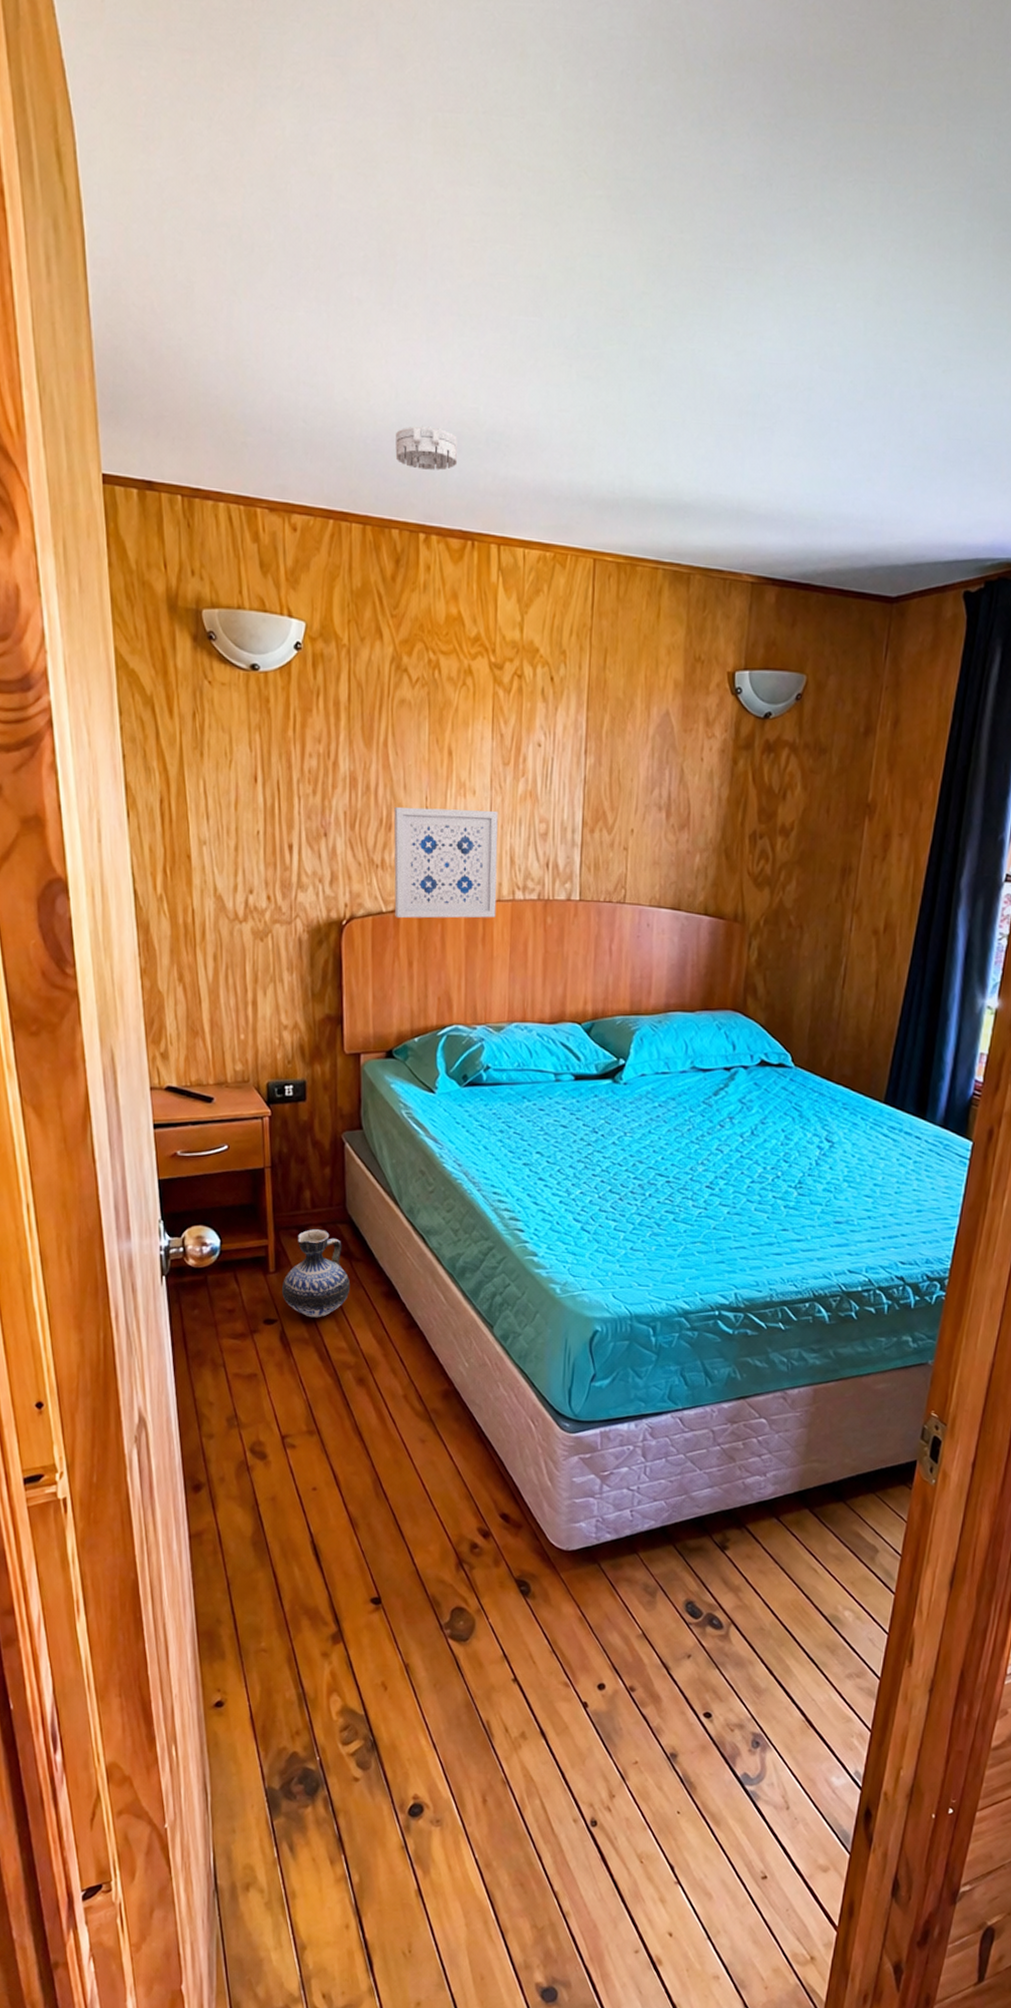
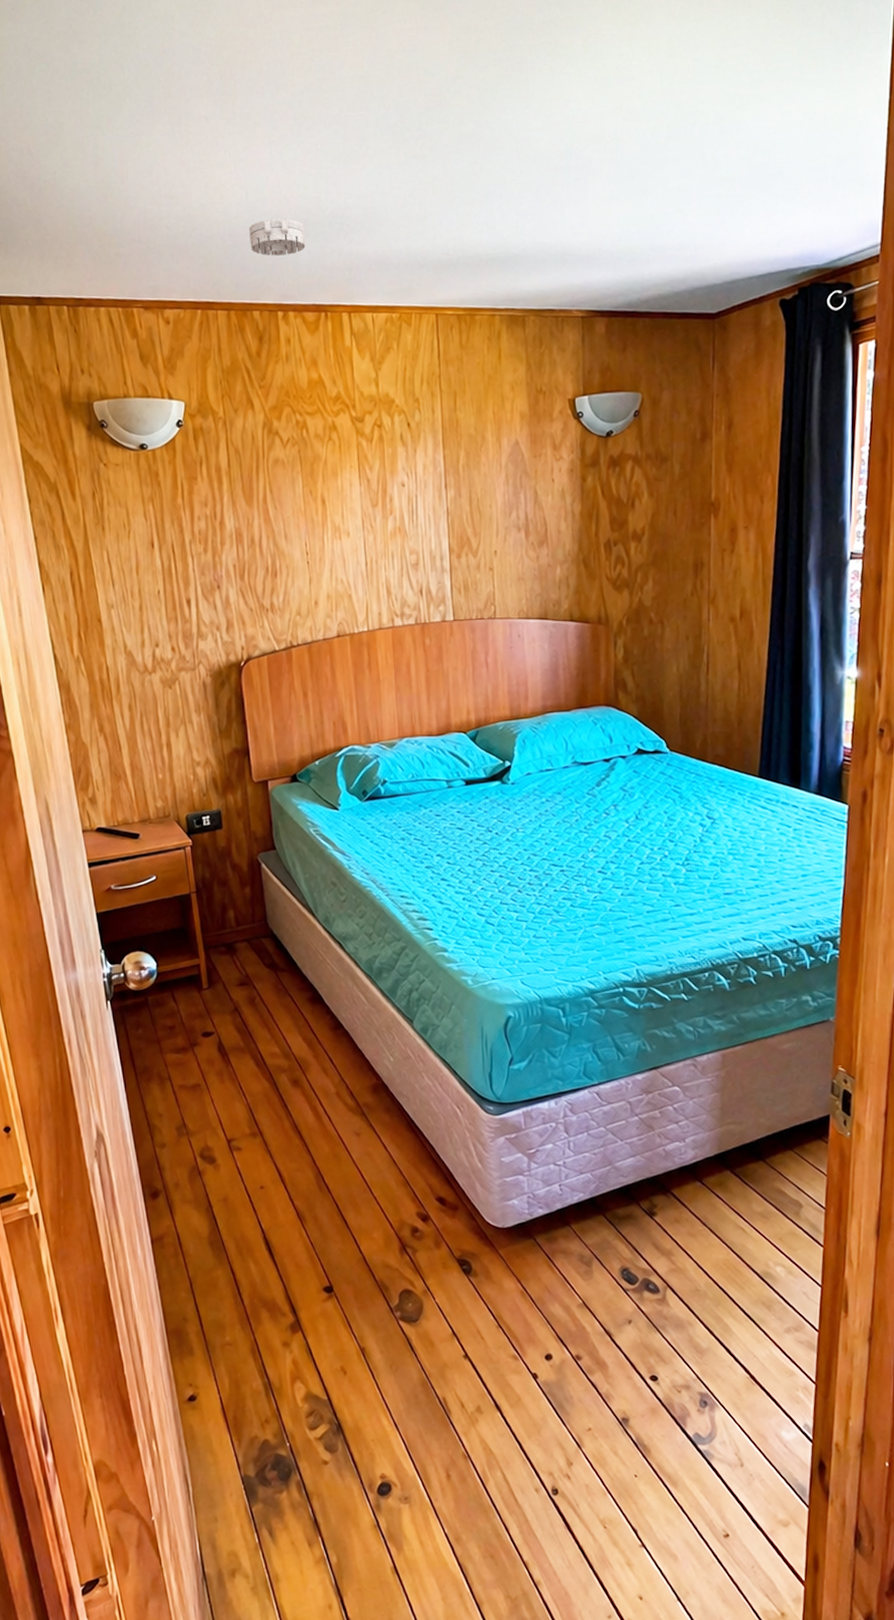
ceramic jug: present [281,1229,351,1318] -> none [215,945,278,1027]
wall art: present [393,806,498,919] -> none [278,548,379,655]

